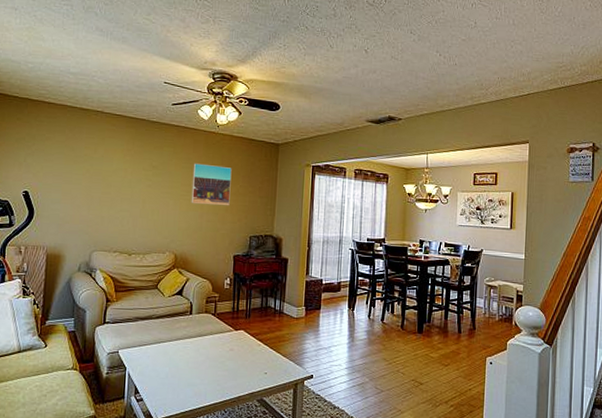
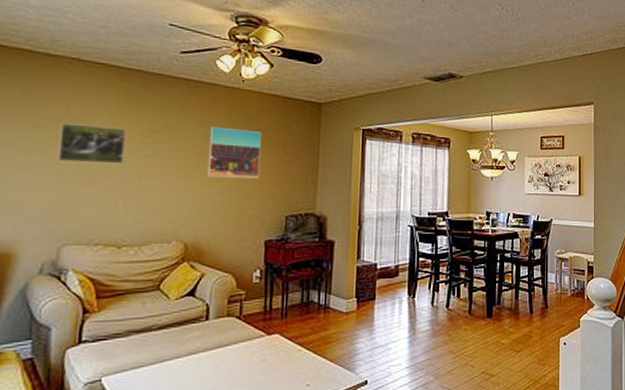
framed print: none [89,160,134,192] -> present [58,123,126,164]

